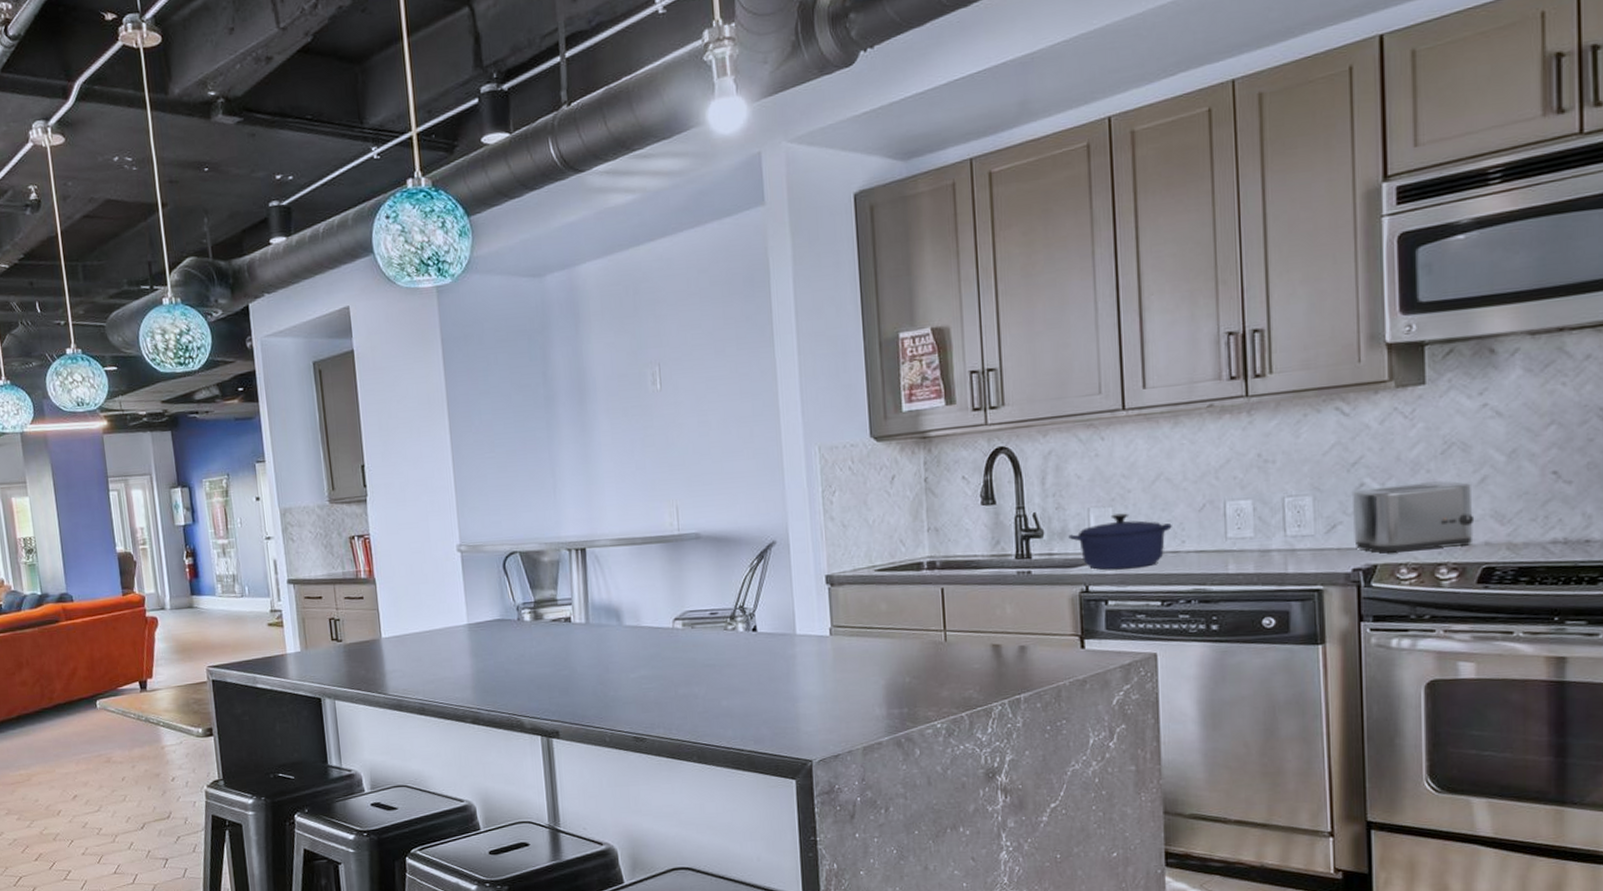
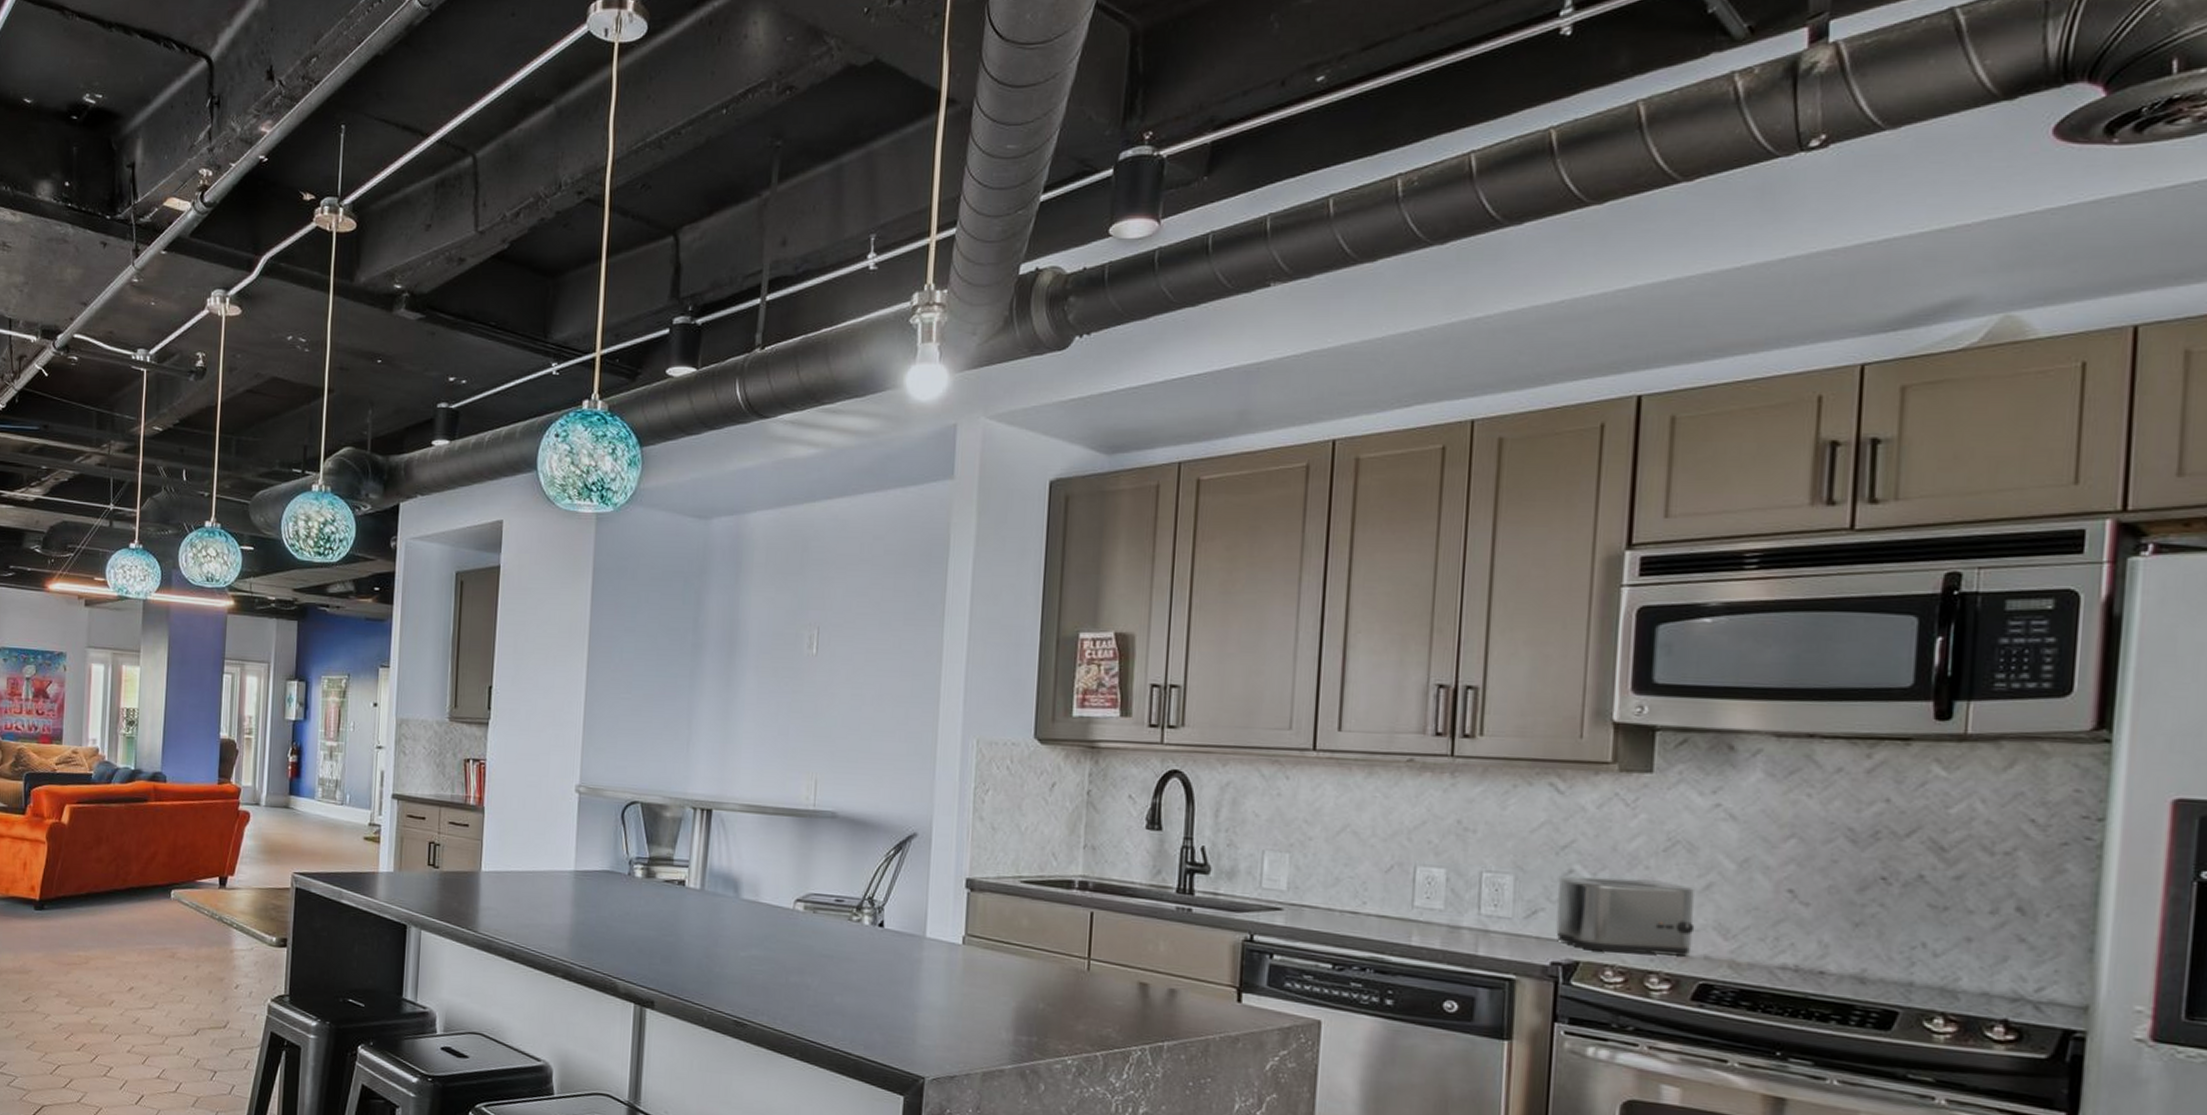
cooking pot: present [1068,513,1172,571] -> none [1237,861,1354,925]

